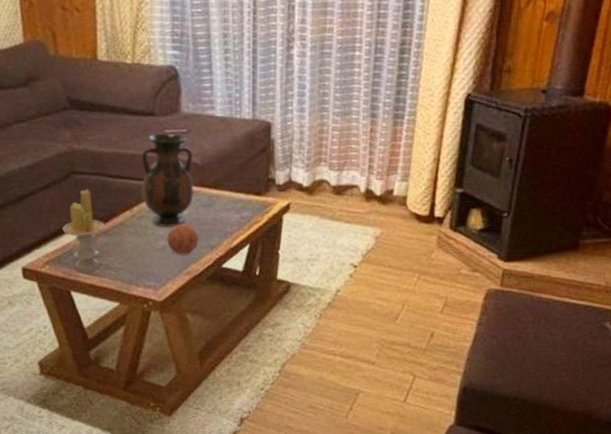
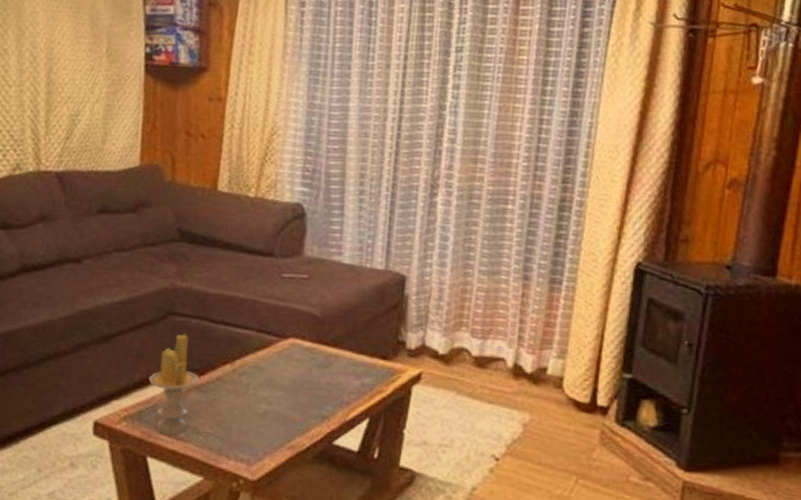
vase: present [141,133,195,227] -> none [247,277,313,389]
decorative ball: present [166,223,200,255] -> none [270,385,310,425]

